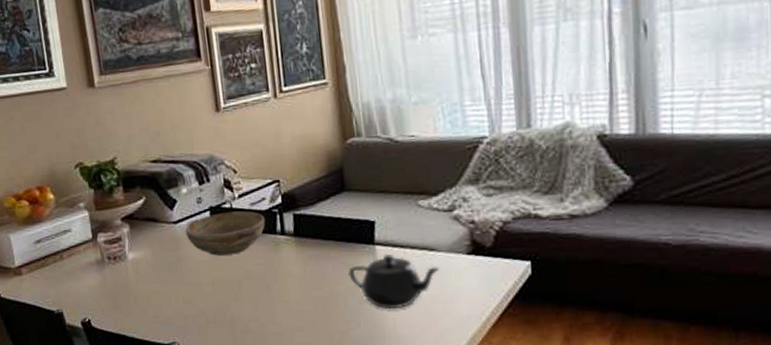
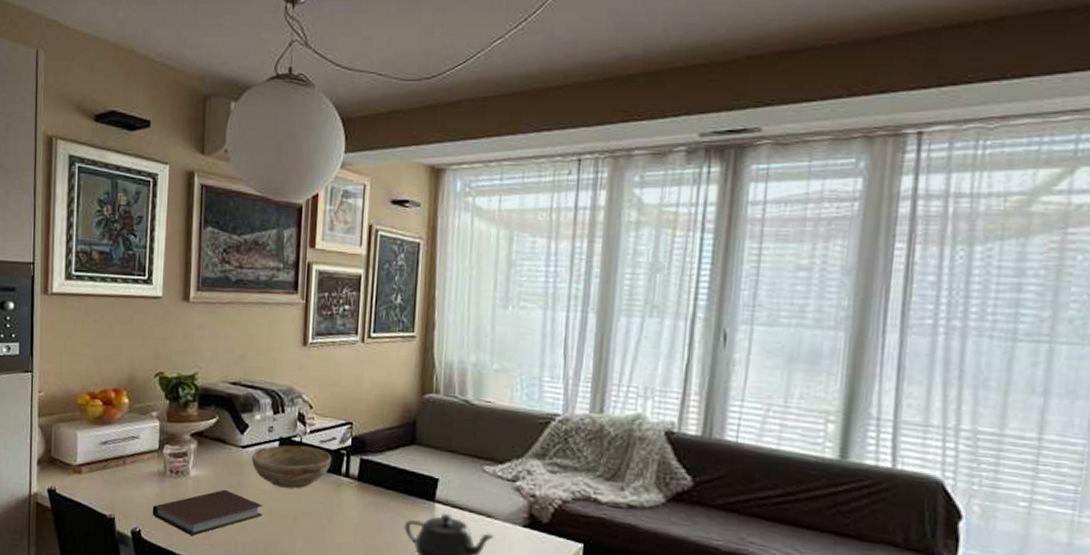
notebook: none [97,266,207,318] -> present [152,489,263,536]

